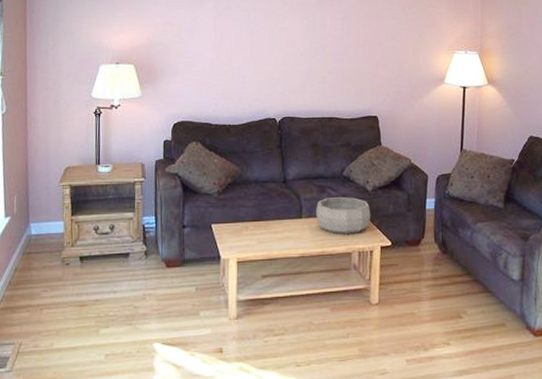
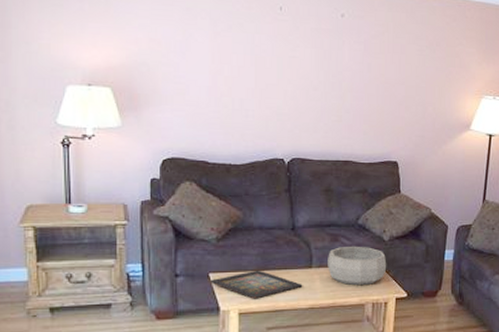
icon panel: none [211,220,294,250] -> present [209,270,303,300]

